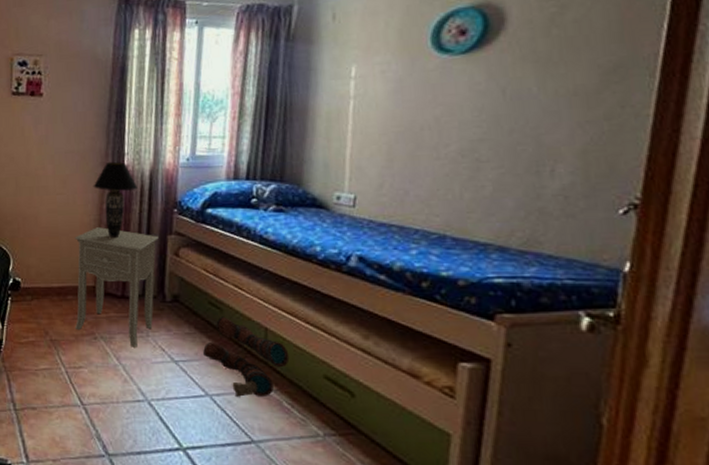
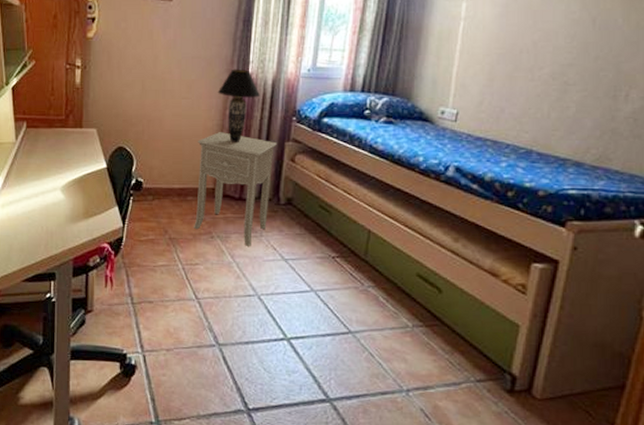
boots: present [203,316,290,397] -> none [311,219,388,292]

